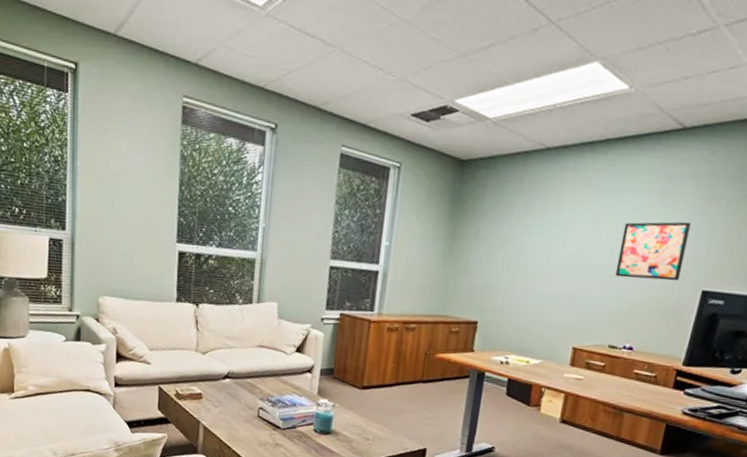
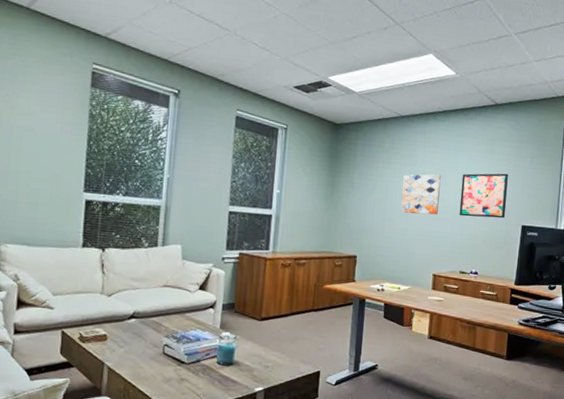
wall art: none [537,223,595,275] -> present [401,174,441,215]

